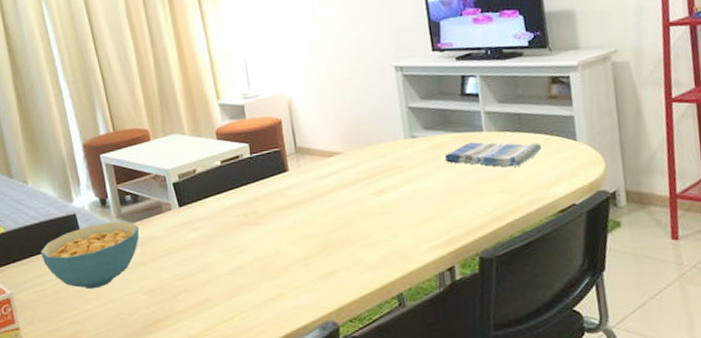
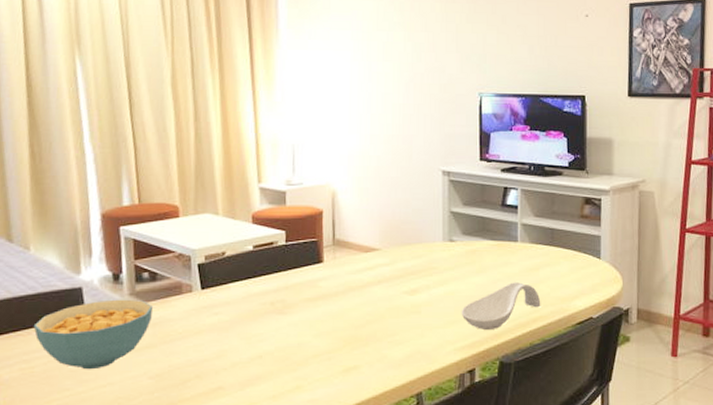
spoon rest: none [432,173,517,226] -> present [461,282,541,330]
dish towel: present [444,142,542,167] -> none [479,251,569,278]

